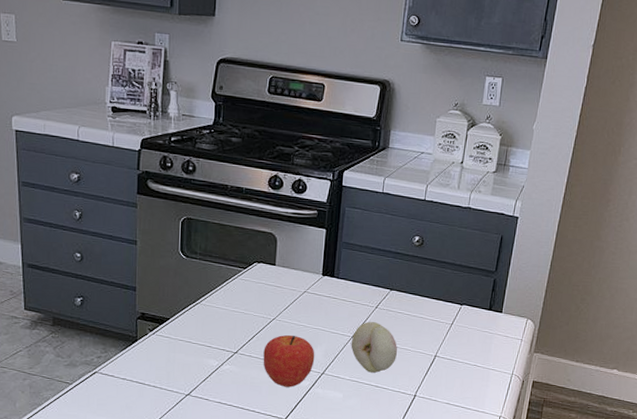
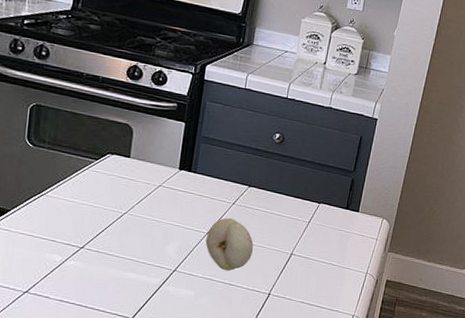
fruit: present [263,334,315,387] -> none [111,229,168,285]

